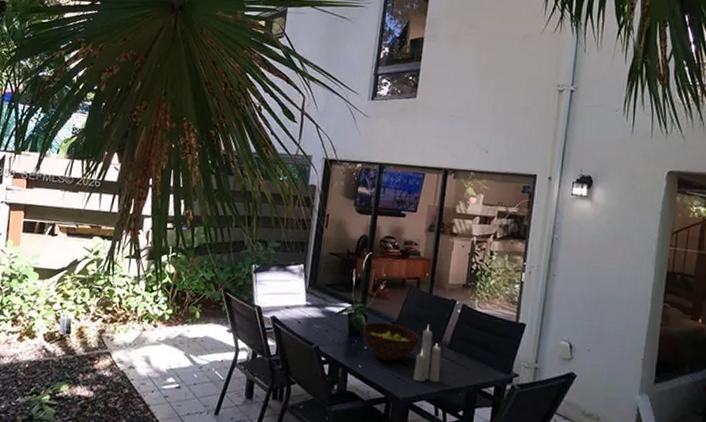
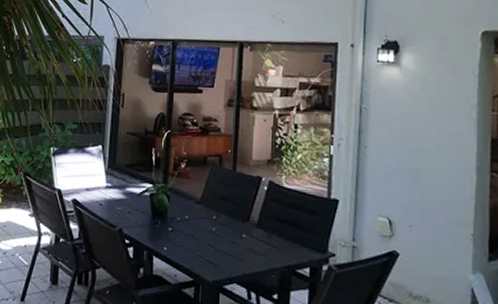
fruit bowl: present [362,322,420,362] -> none [165,202,226,243]
candle: present [413,324,442,383] -> none [222,203,251,264]

